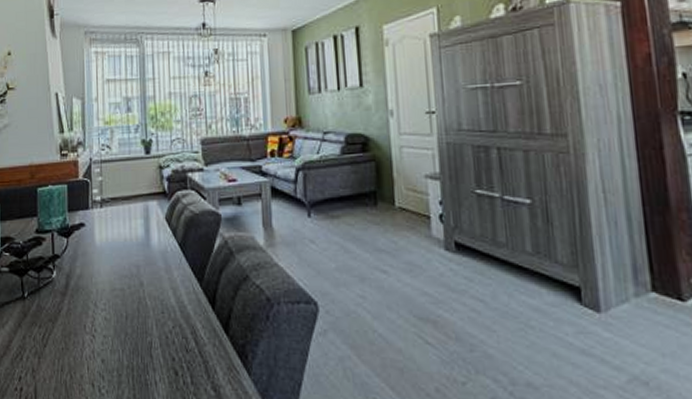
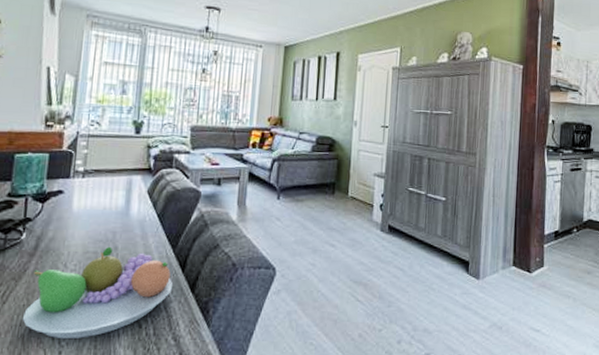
fruit bowl: none [62,282,204,387] -> present [22,246,172,340]

